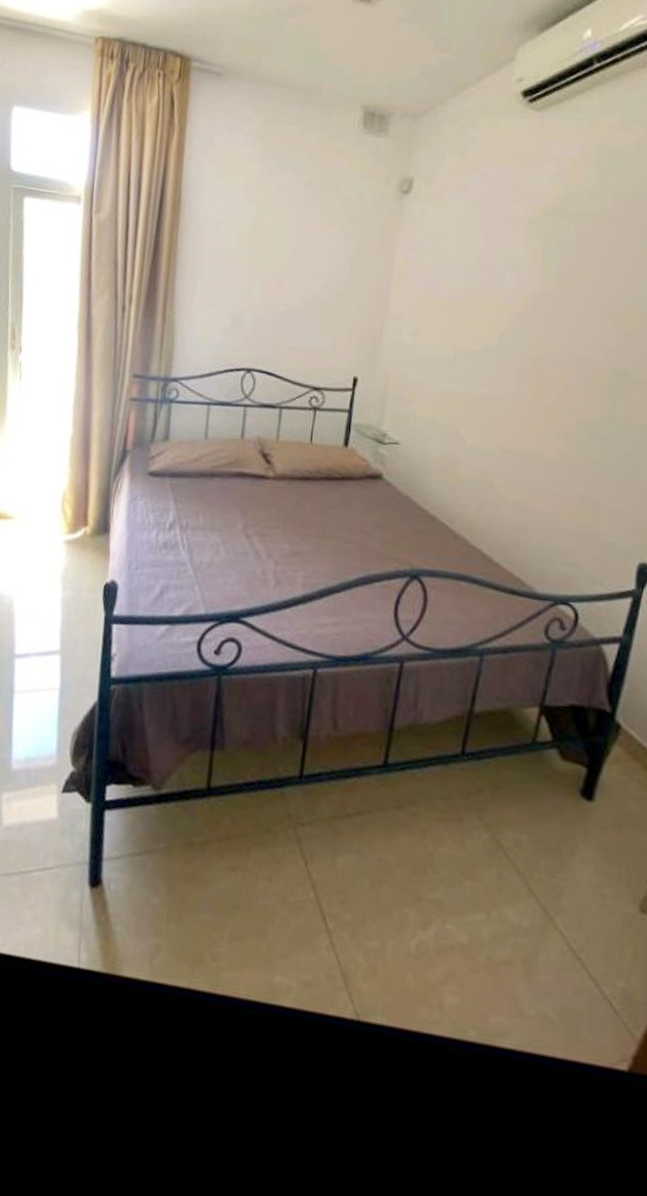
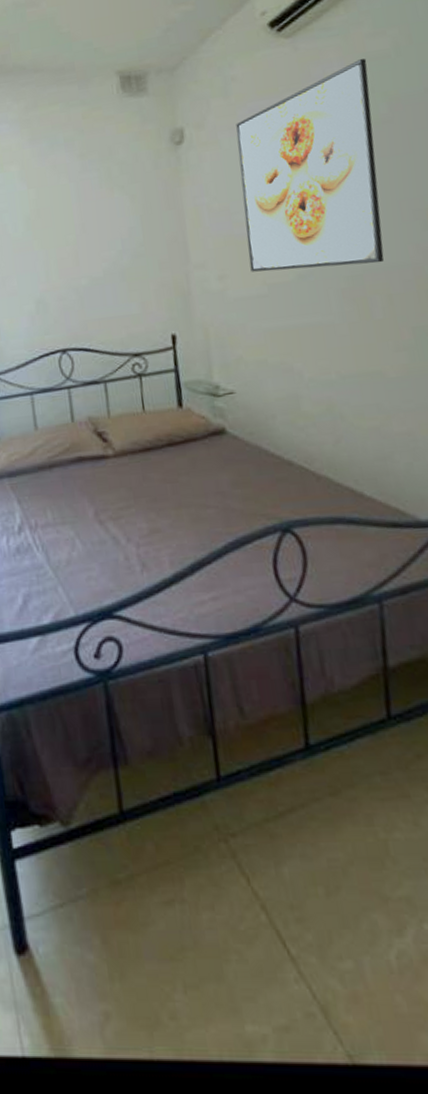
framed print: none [443,148,606,352] -> present [236,58,384,272]

